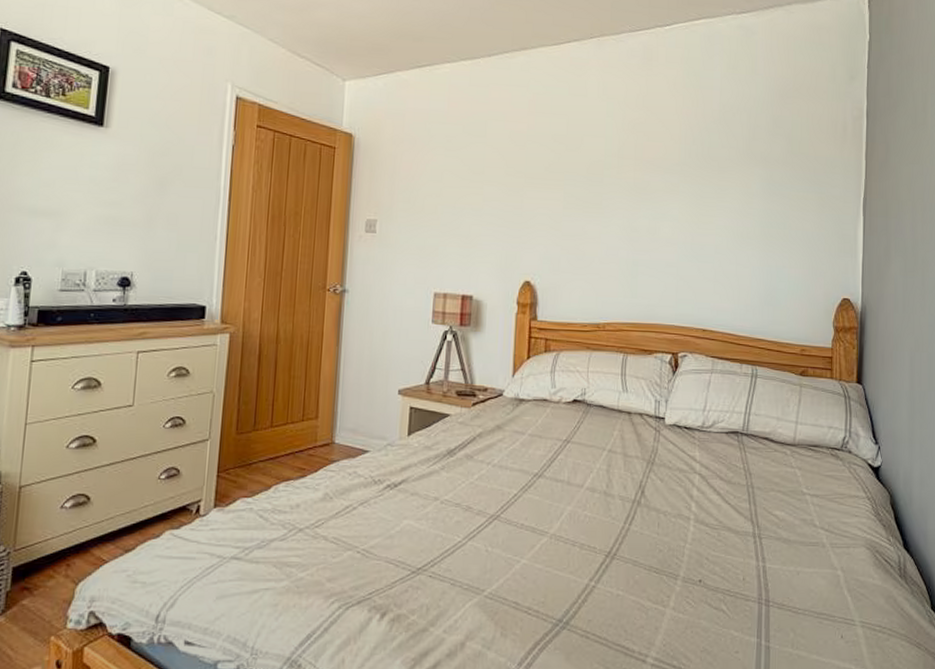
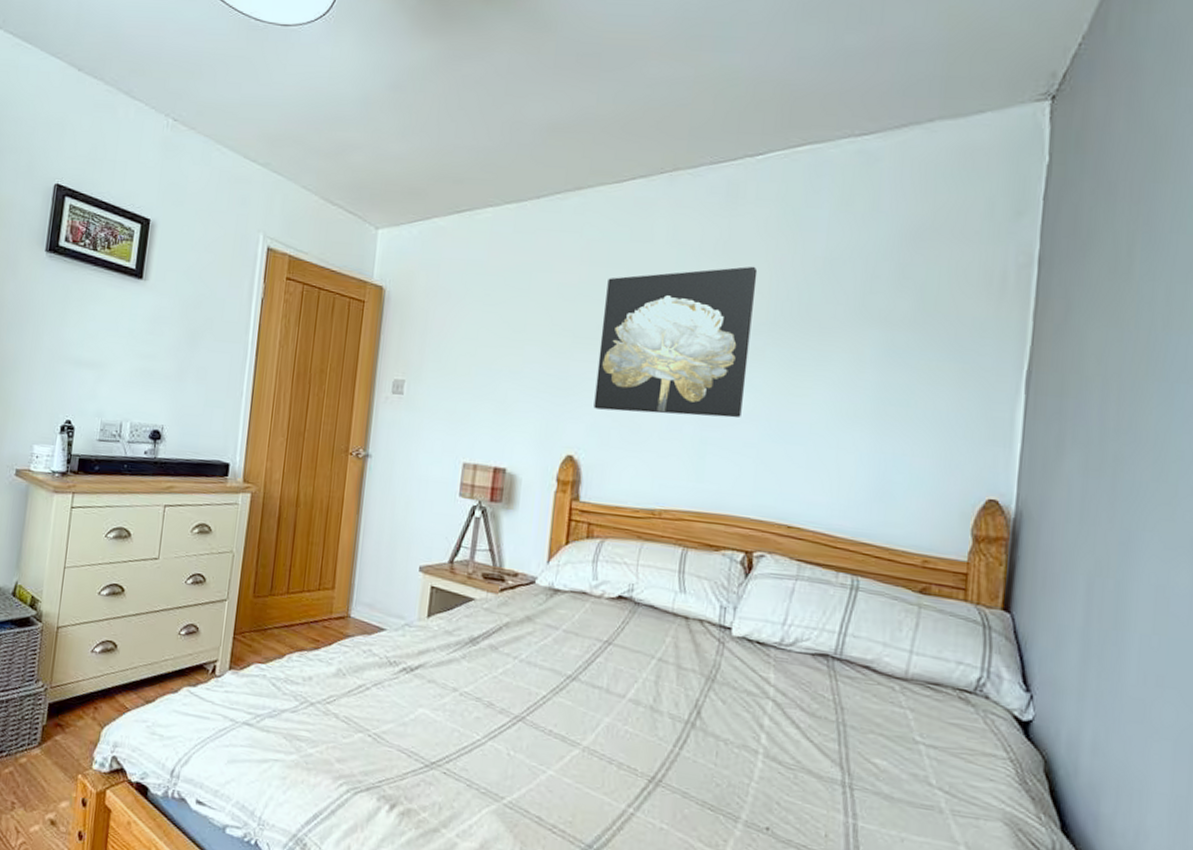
wall art: none [545,117,670,243] -> present [593,266,758,418]

